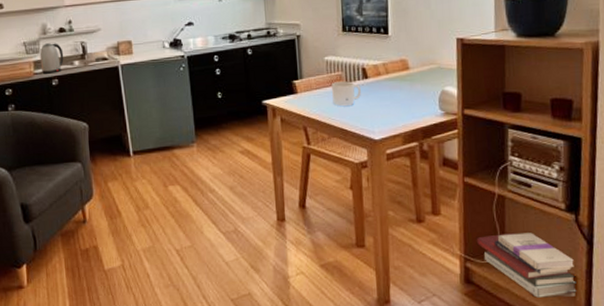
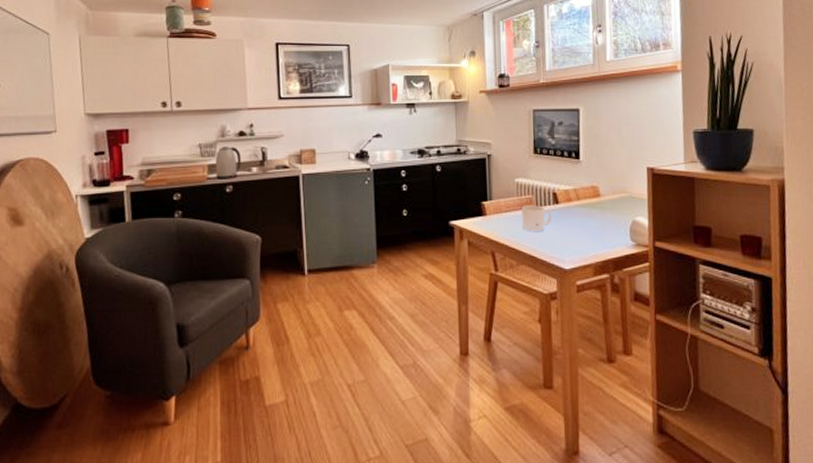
books: present [476,232,577,298] -> none [669,377,774,453]

